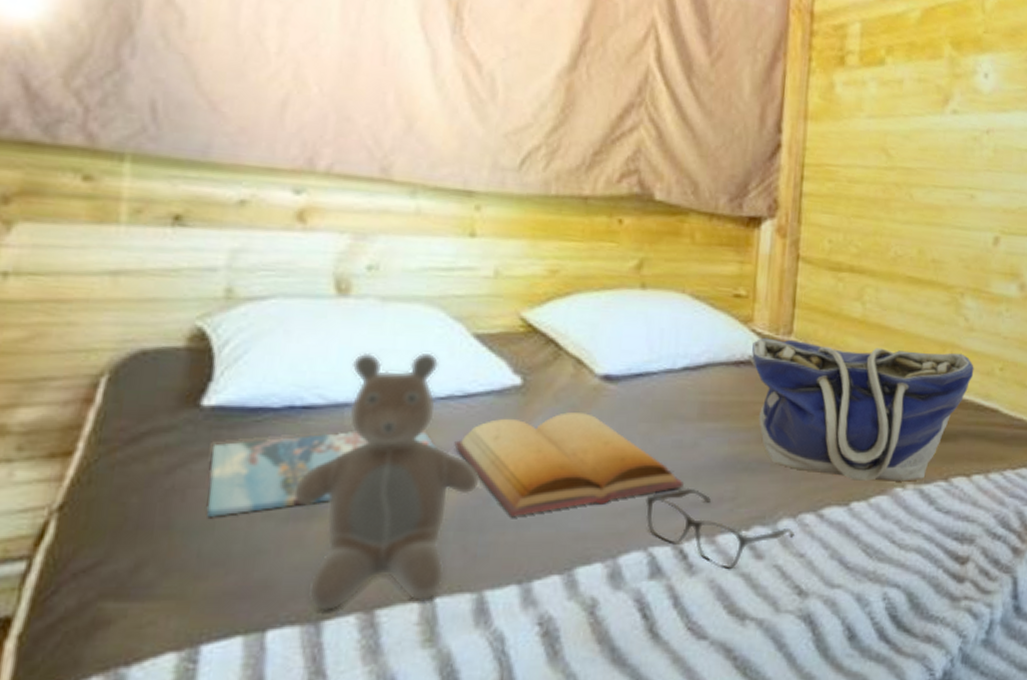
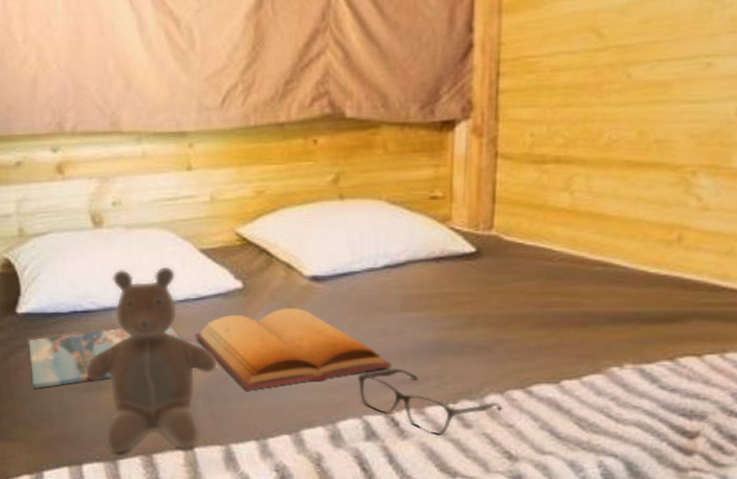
tote bag: present [748,337,974,482] -> none [447,234,709,362]

